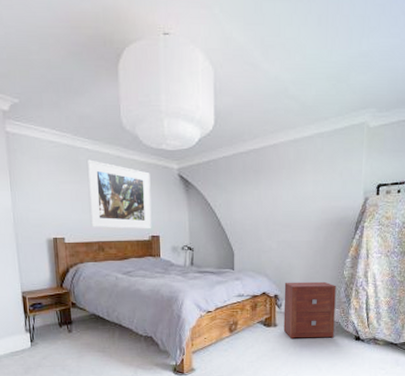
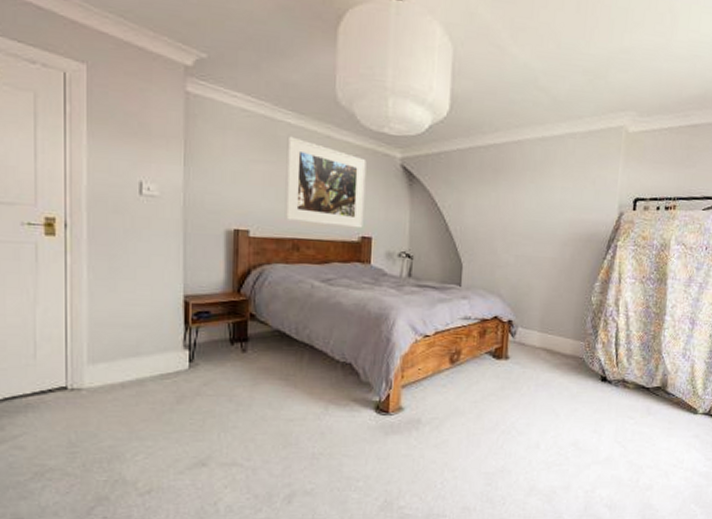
nightstand: present [283,281,336,339] -> none [516,305,582,377]

